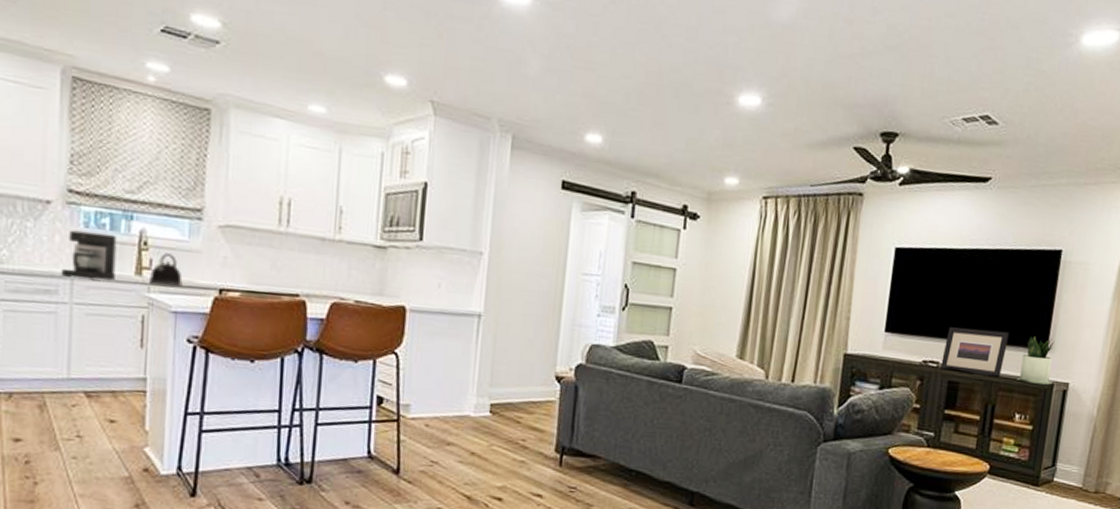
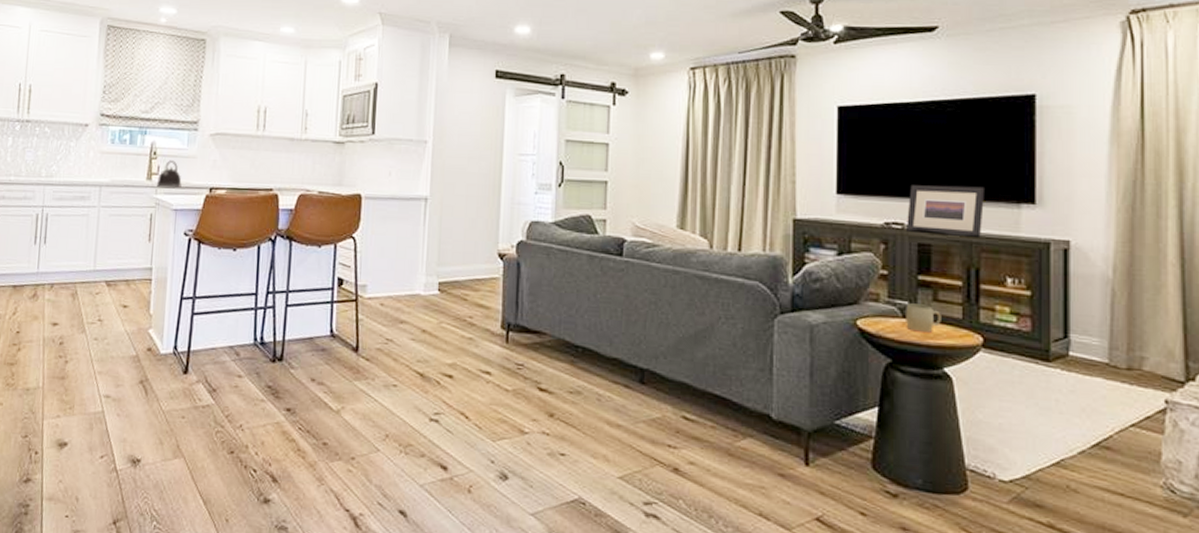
coffee maker: present [60,230,117,281] -> none [92,146,134,186]
mug: none [929,434,959,462] -> present [906,303,941,334]
planter: present [1017,336,1054,386] -> none [1002,190,1048,245]

